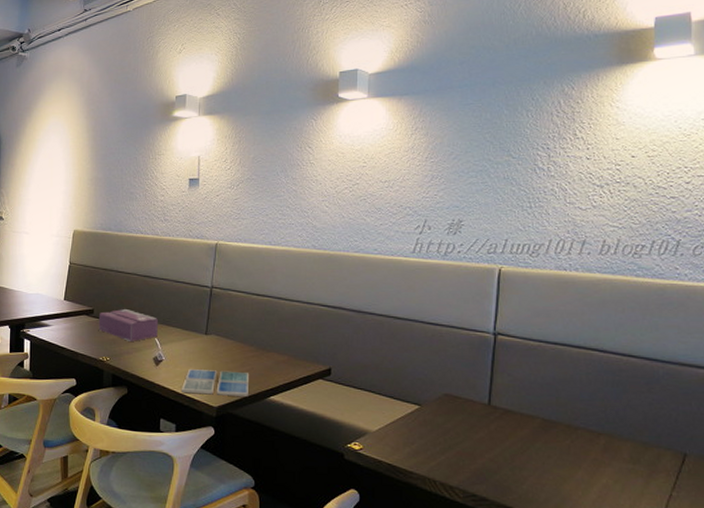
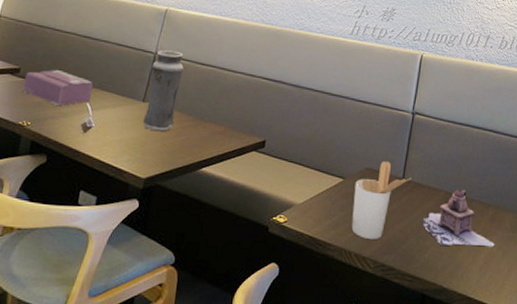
drink coaster: present [181,369,250,397] -> none [107,137,184,168]
vase: none [208,283,240,363] -> present [142,50,184,132]
utensil holder: none [433,386,499,468] -> present [351,160,412,239]
teapot: none [518,415,611,480] -> present [423,189,495,247]

